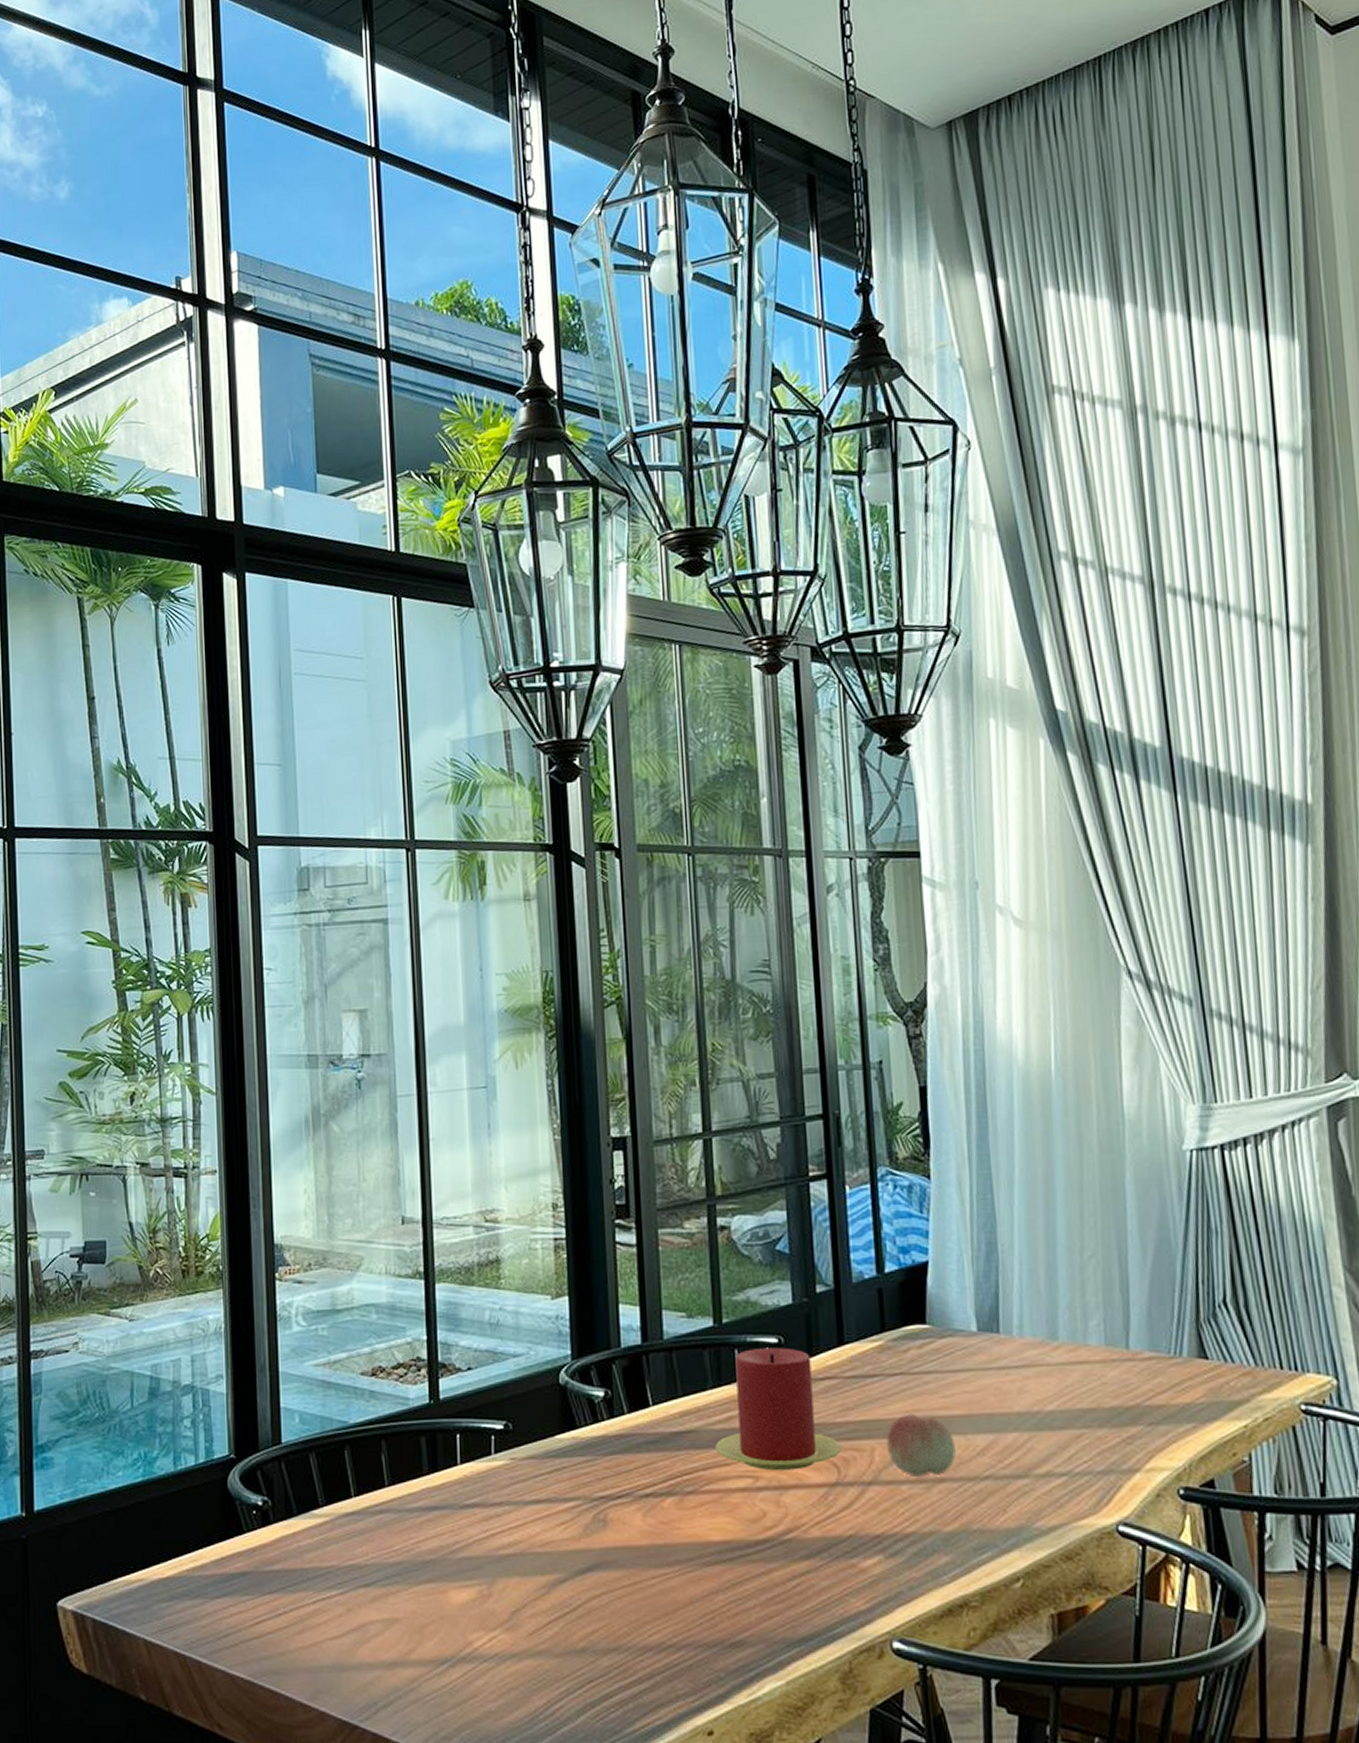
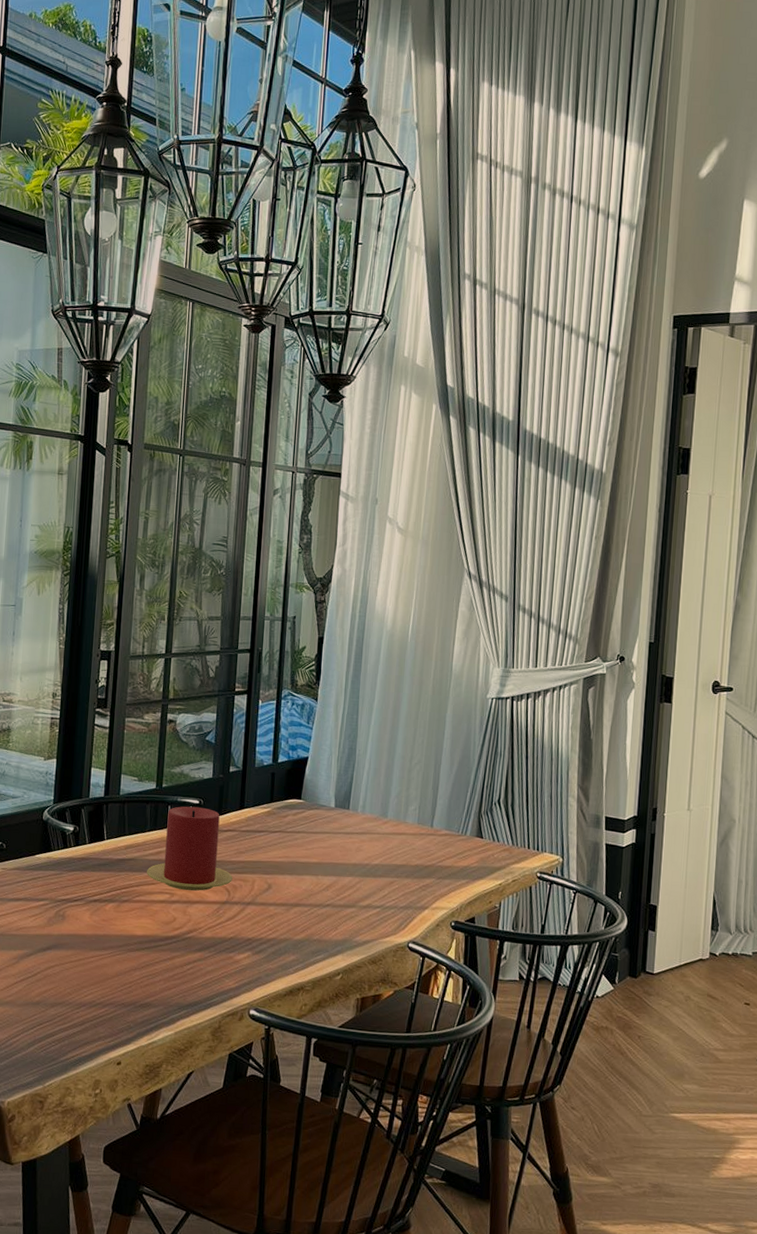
fruit: present [886,1413,957,1476] -> none [263,859,310,902]

